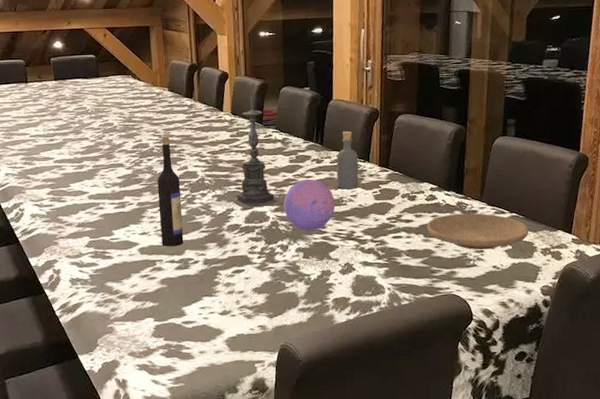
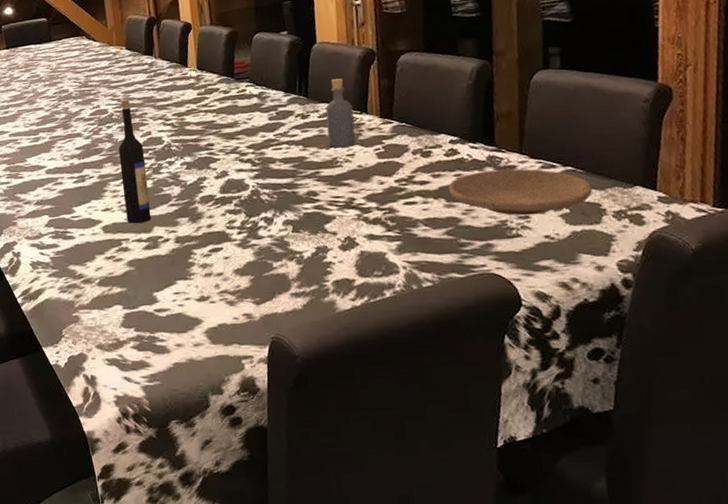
candle holder: present [230,96,285,209] -> none [201,47,266,177]
decorative ball: present [284,179,335,230] -> none [264,137,329,199]

